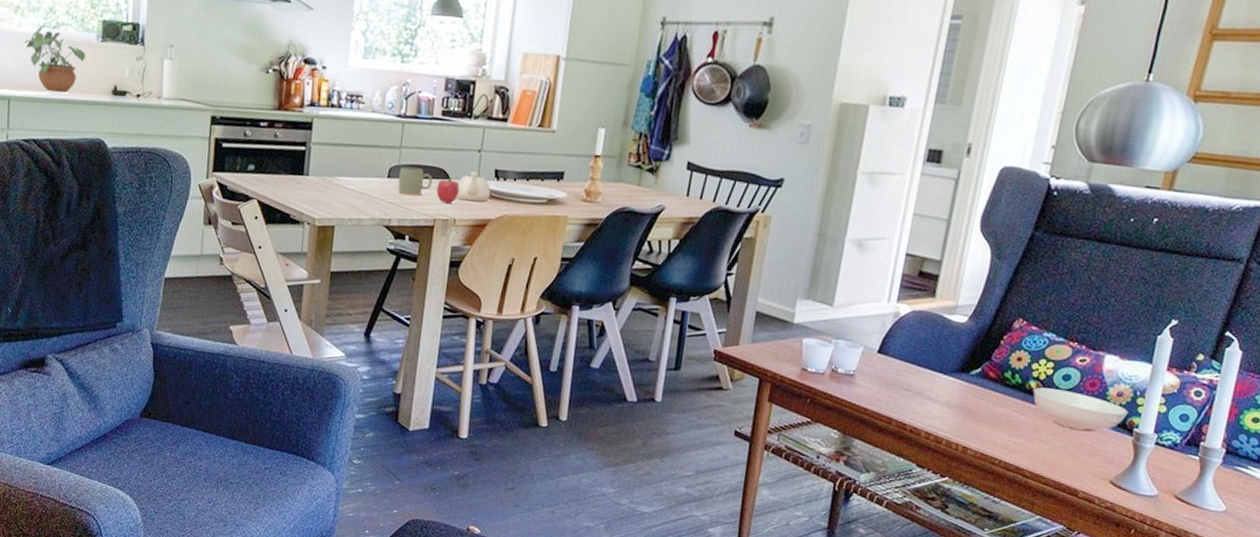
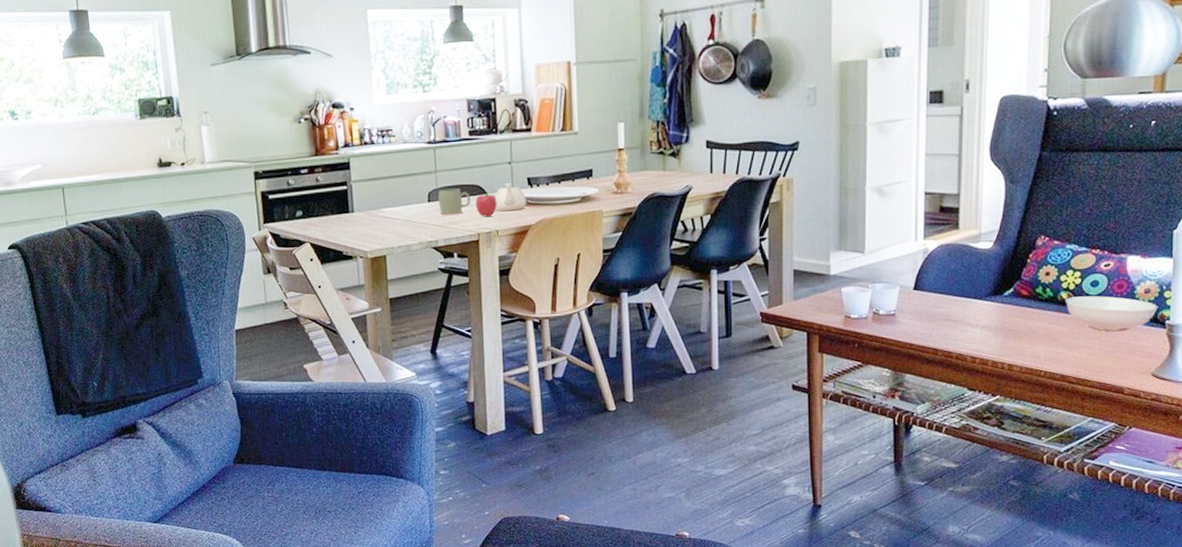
potted plant: present [25,24,86,94] -> none [68,112,128,175]

